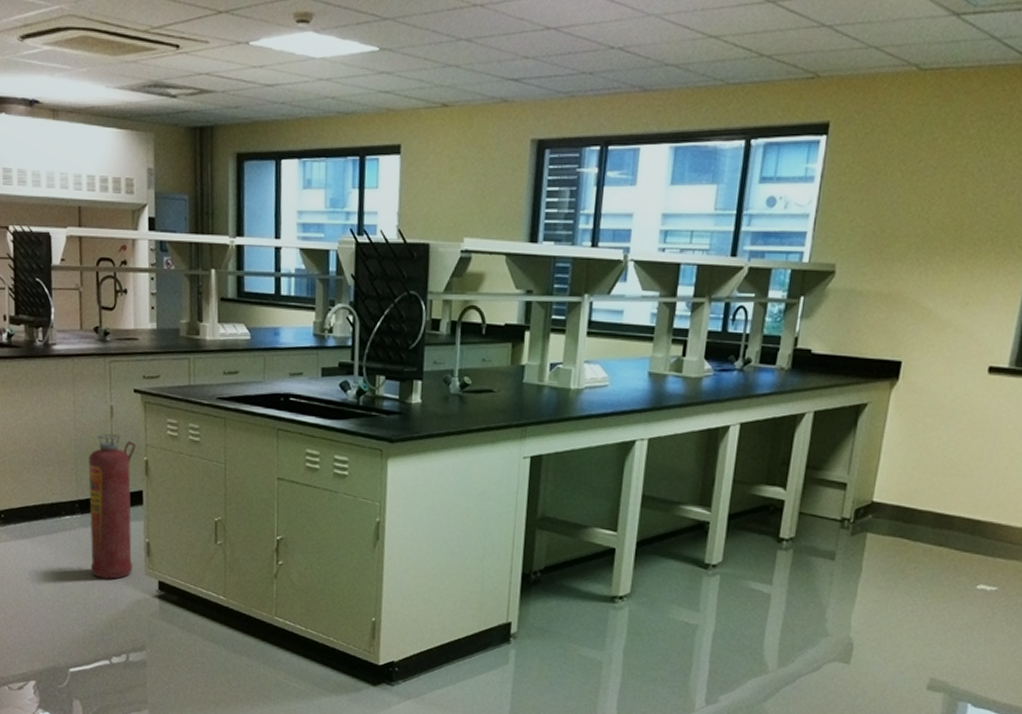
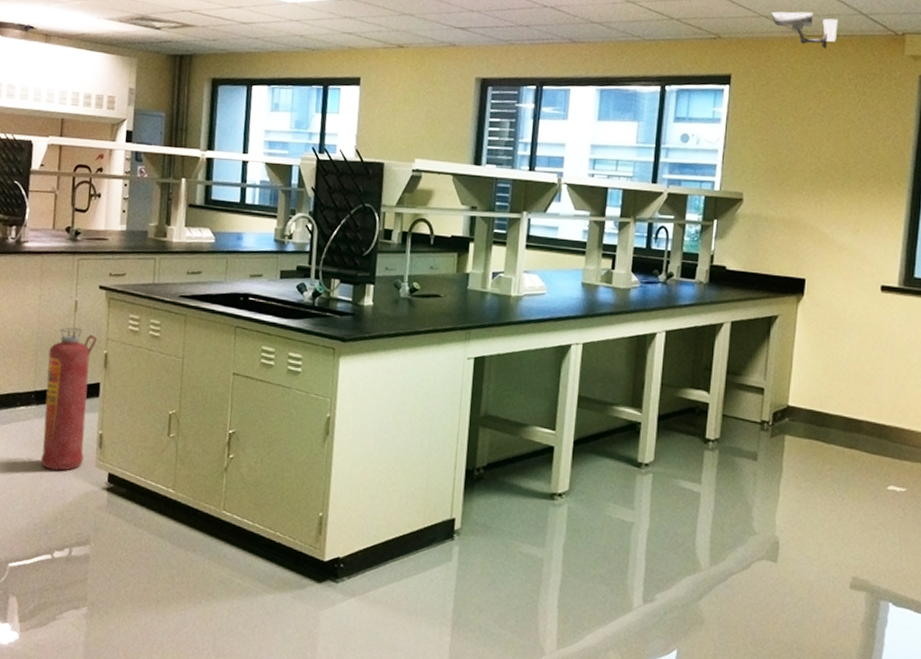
security camera: none [882,39,965,85] -> present [771,11,839,49]

